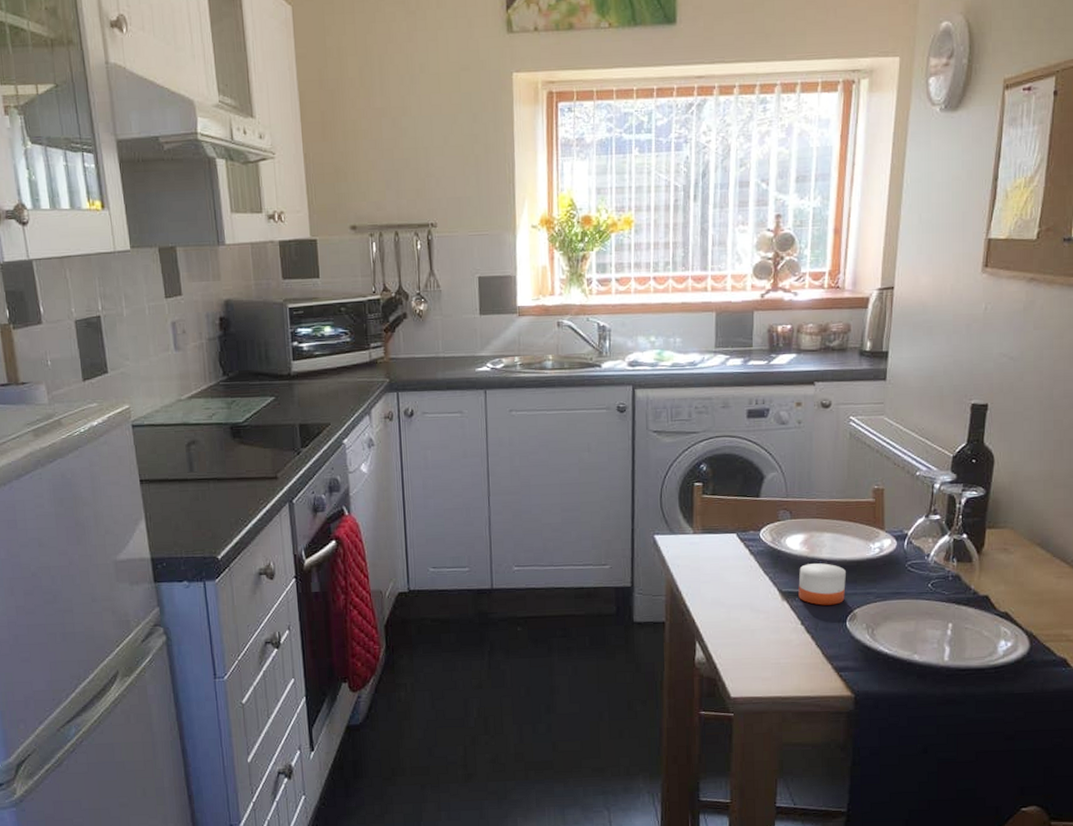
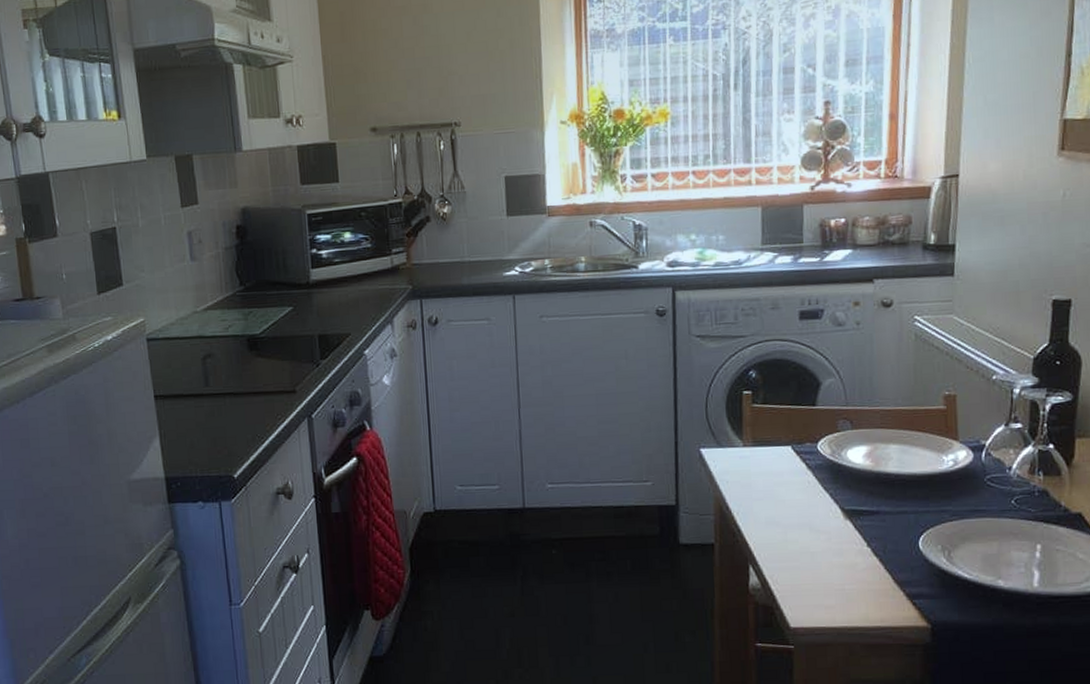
candle: present [798,554,846,605] -> none [862,467,917,525]

